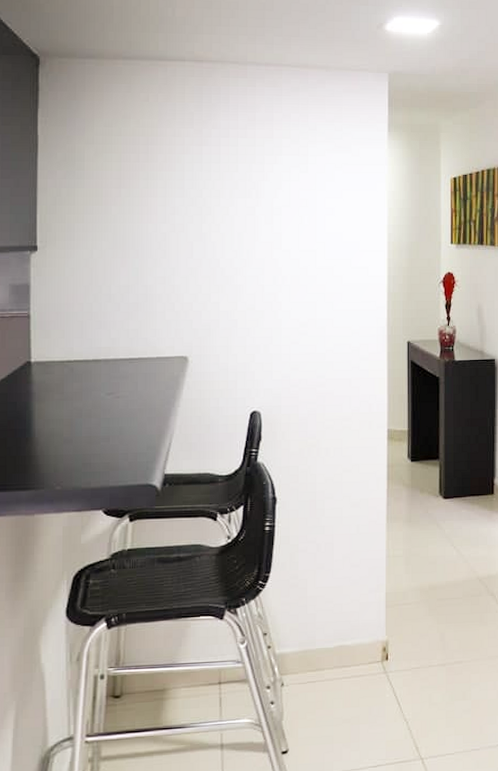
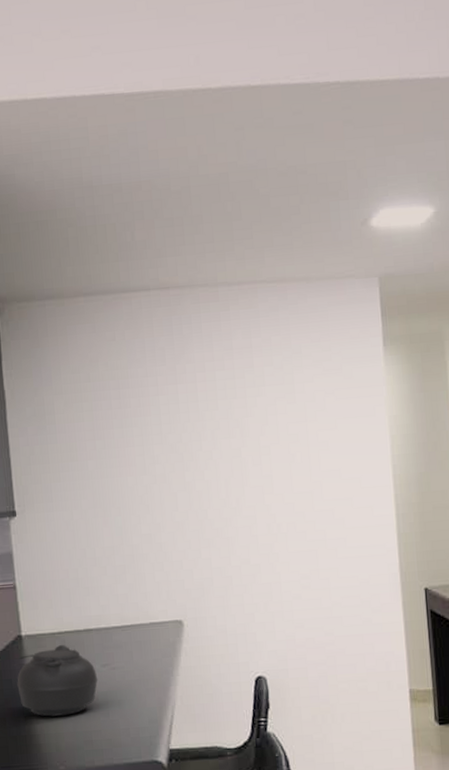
teapot: none [17,372,102,440] -> present [11,644,98,718]

